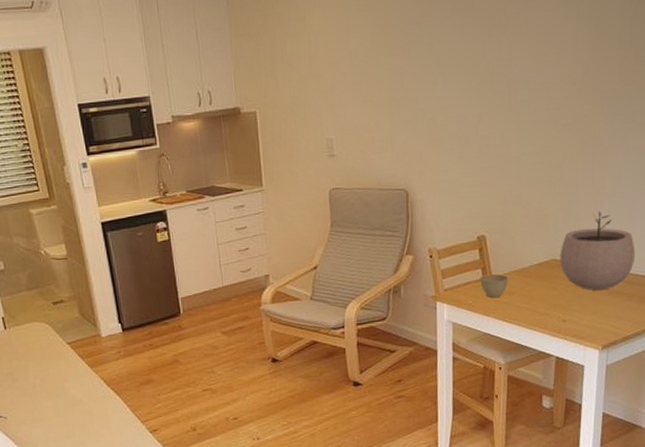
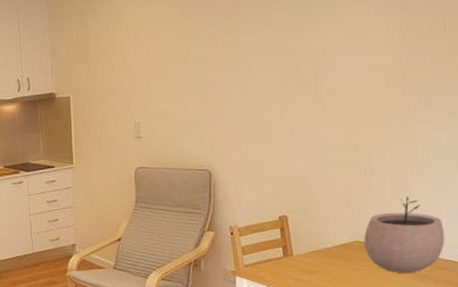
cup: present [480,273,509,298] -> none [280,252,310,275]

